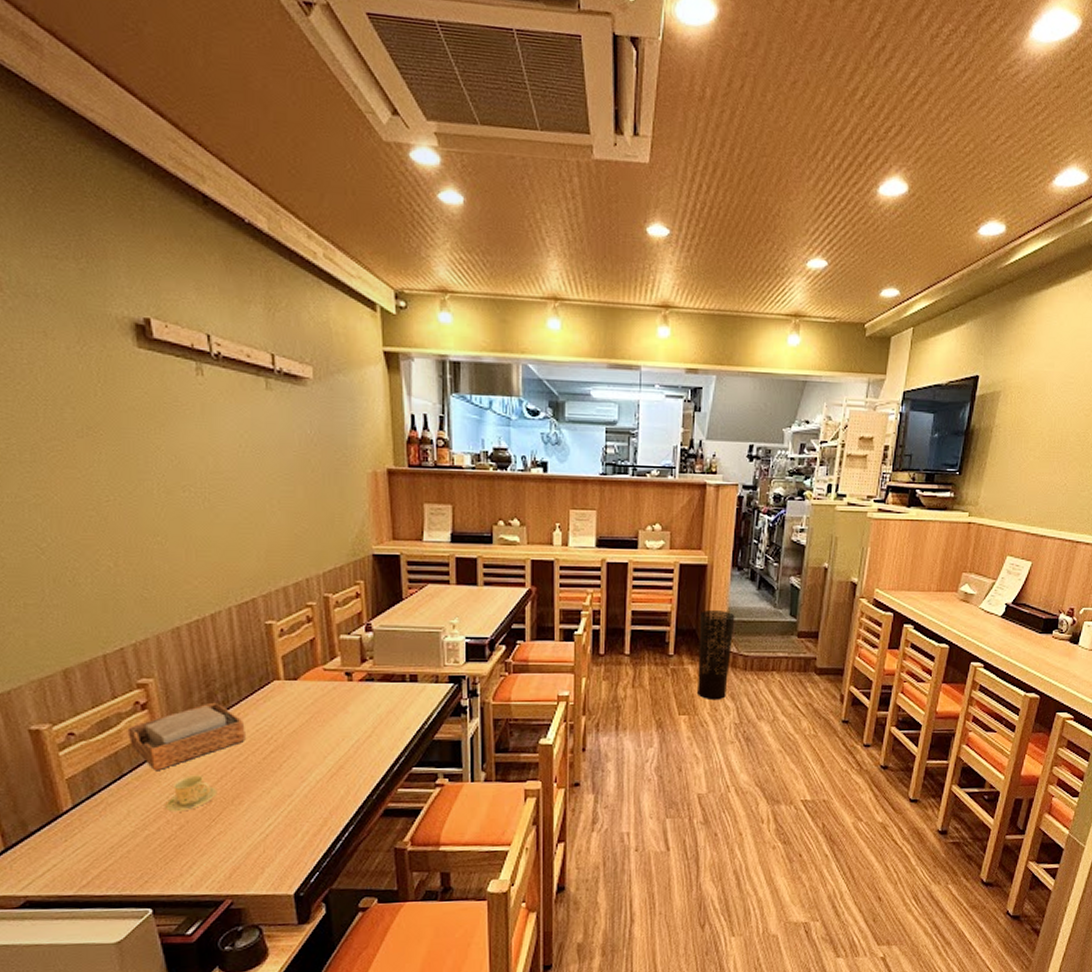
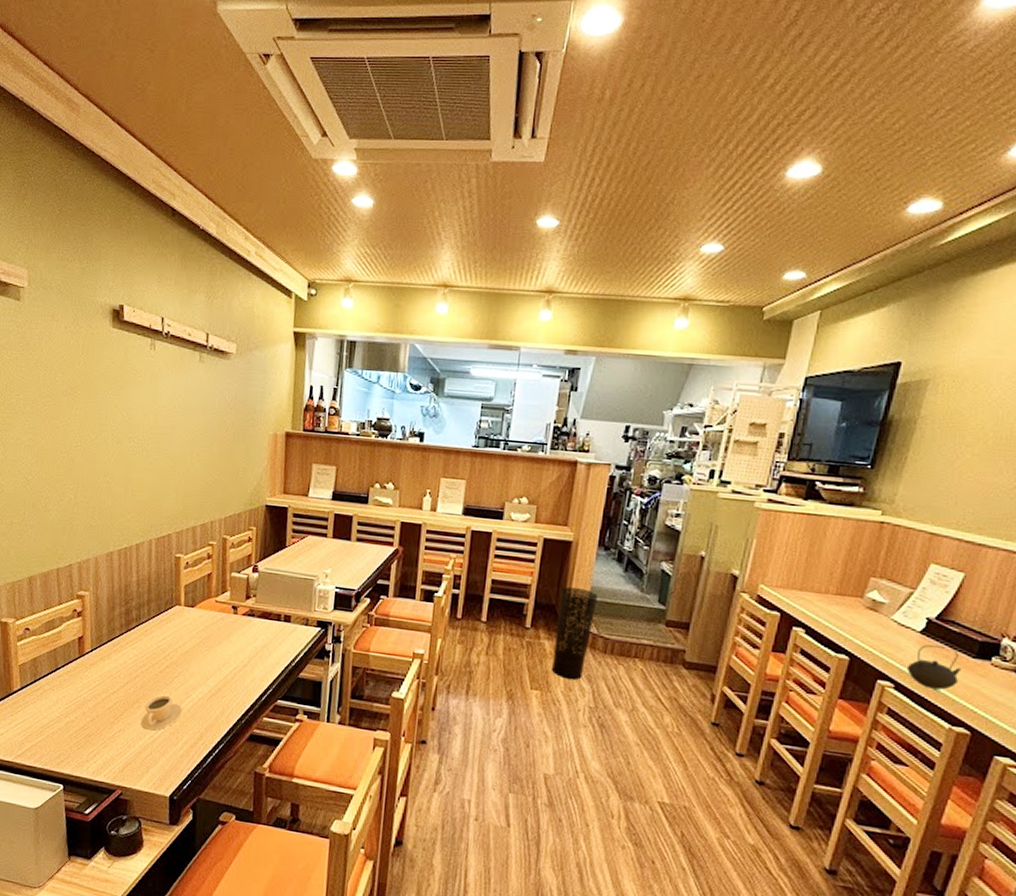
napkin holder: present [127,702,245,771] -> none [65,617,150,670]
cup and saucer: present [165,775,217,812] -> none [83,677,123,707]
cup: none [245,784,298,826] -> present [140,695,182,731]
teapot: none [993,627,1031,664] -> present [907,645,961,690]

